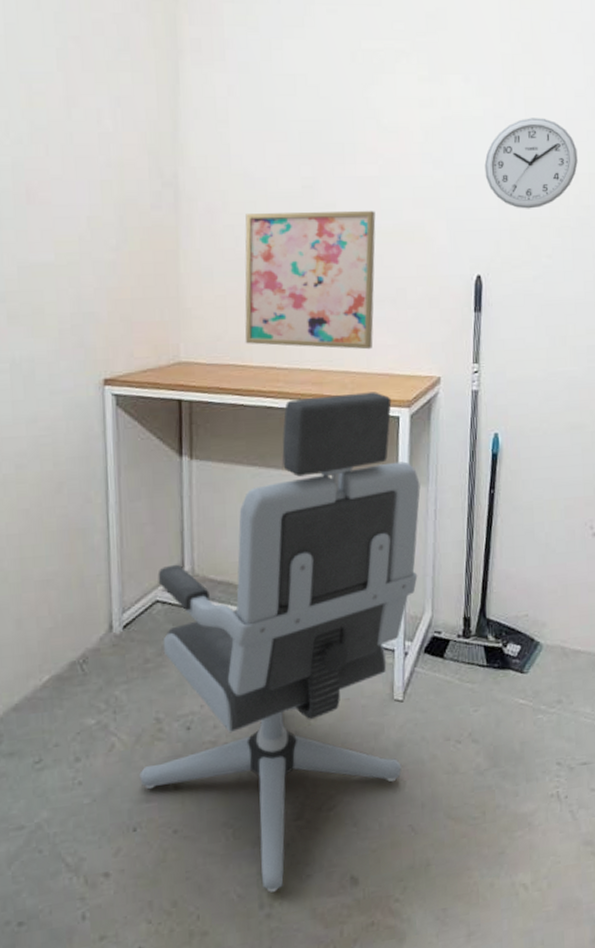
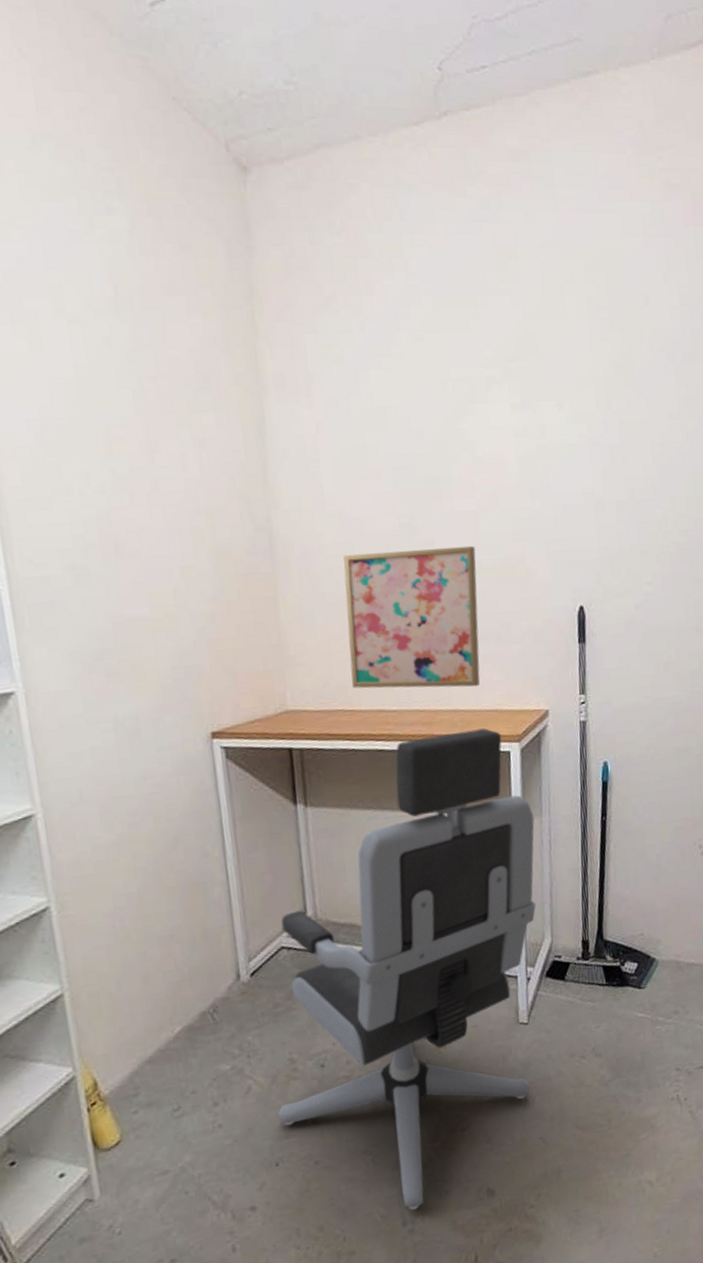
wall clock: present [484,118,578,209] -> none [581,442,675,537]

